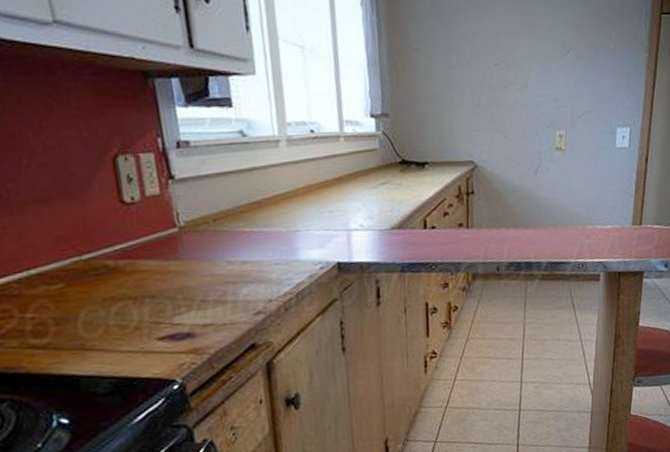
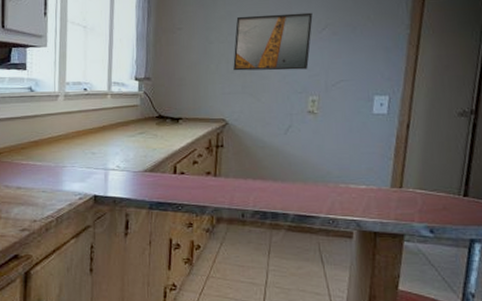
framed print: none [478,31,557,103] -> present [233,12,313,71]

